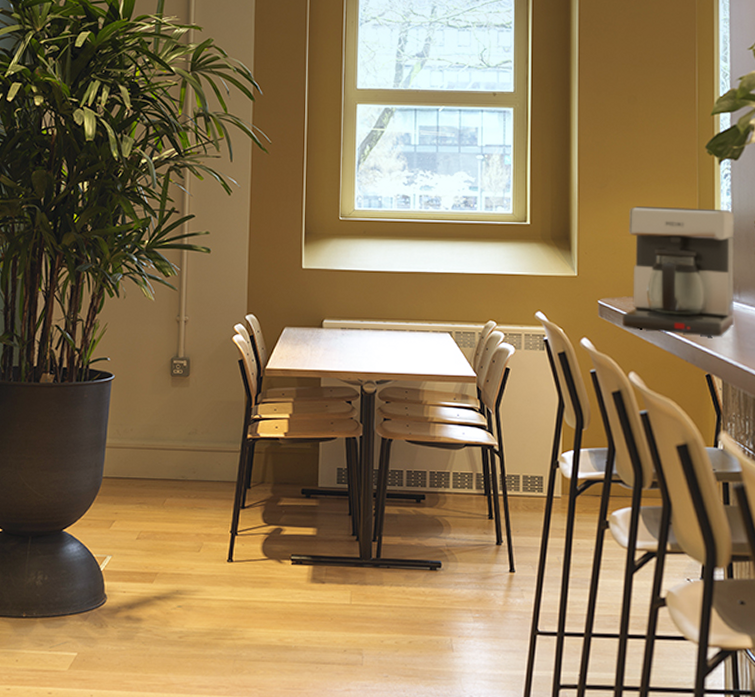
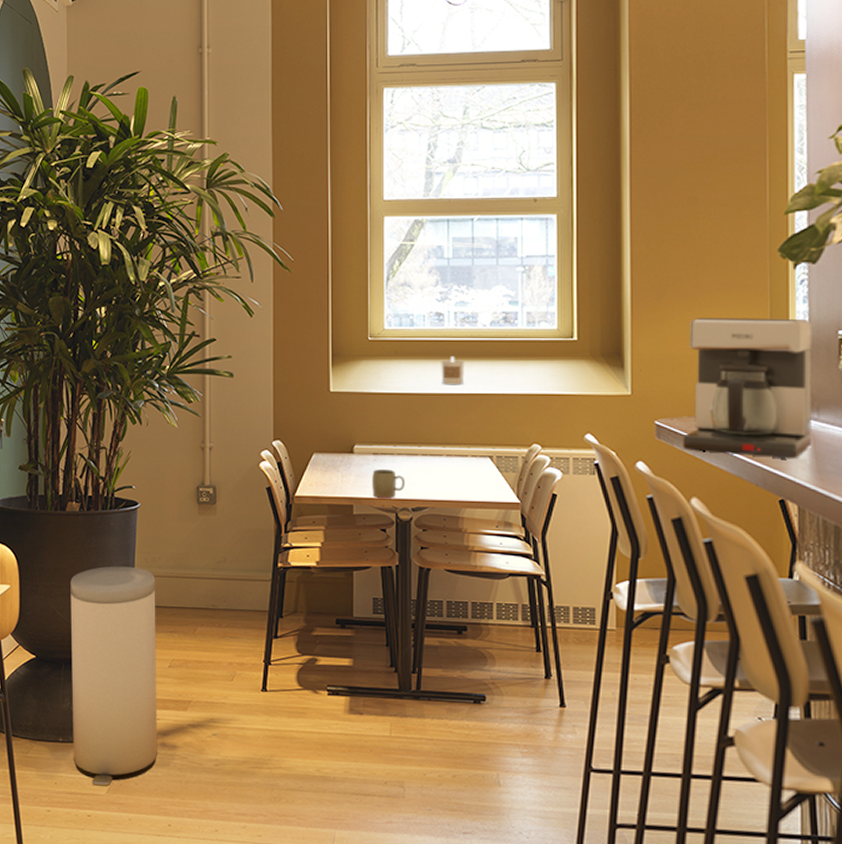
pedal bin: none [36,437,127,663] -> present [70,566,157,787]
mug: none [339,342,371,371] -> present [372,468,406,498]
candle: none [406,236,428,265] -> present [441,356,464,386]

